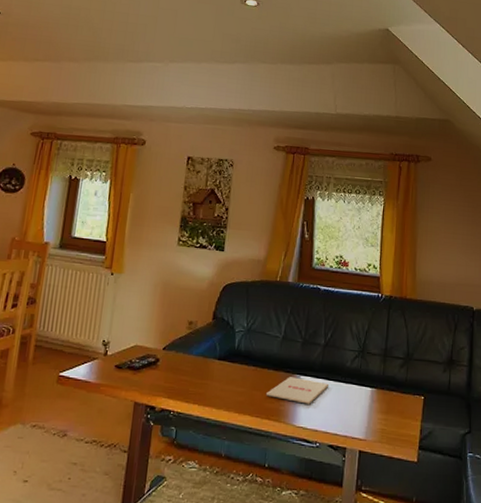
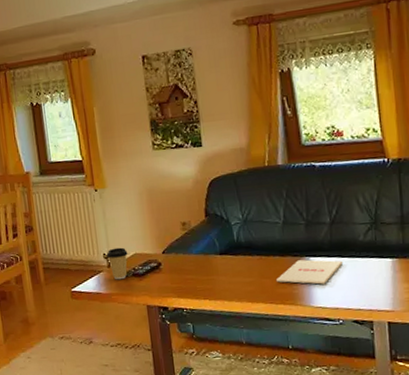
coffee cup: none [106,336,129,371] -> present [107,247,128,280]

